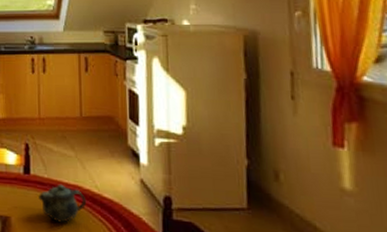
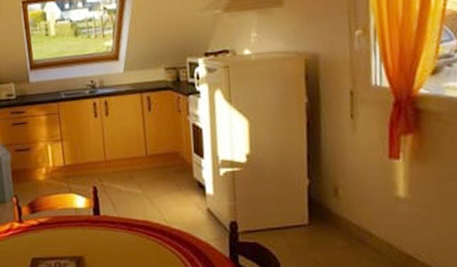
teapot: present [38,184,87,223] -> none [110,221,157,257]

